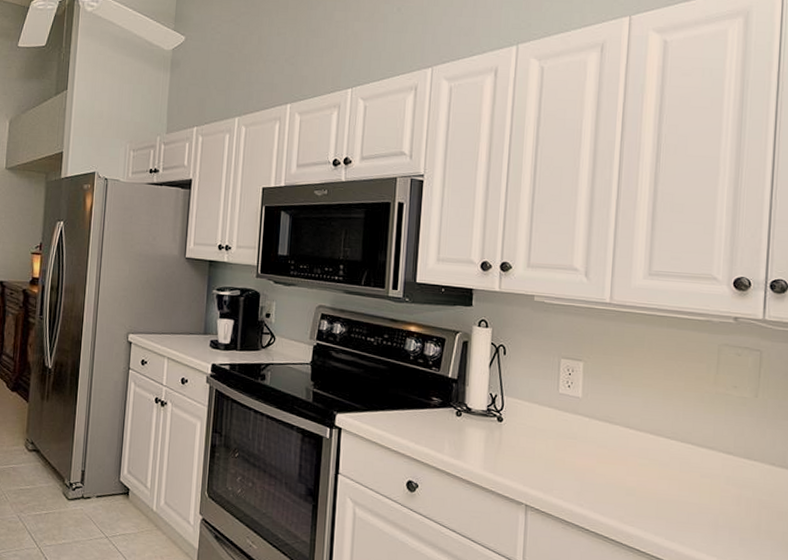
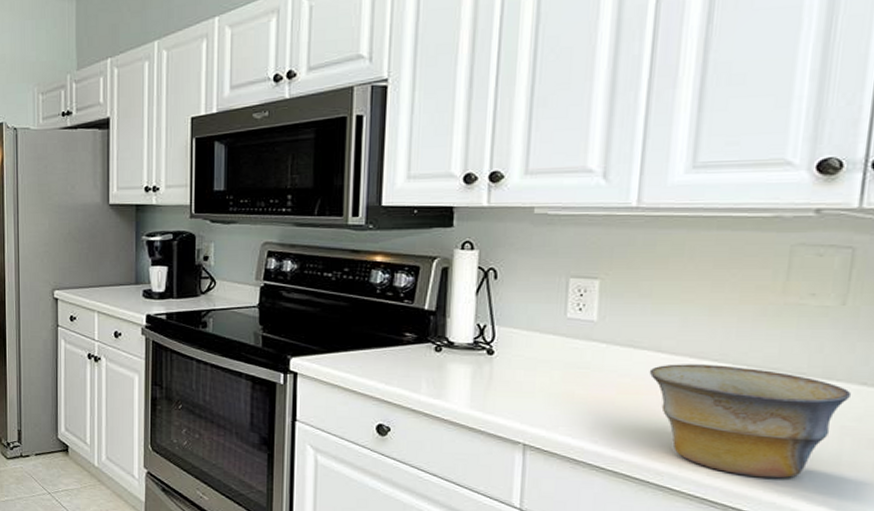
bowl: none [621,439,765,544] -> present [649,364,852,479]

